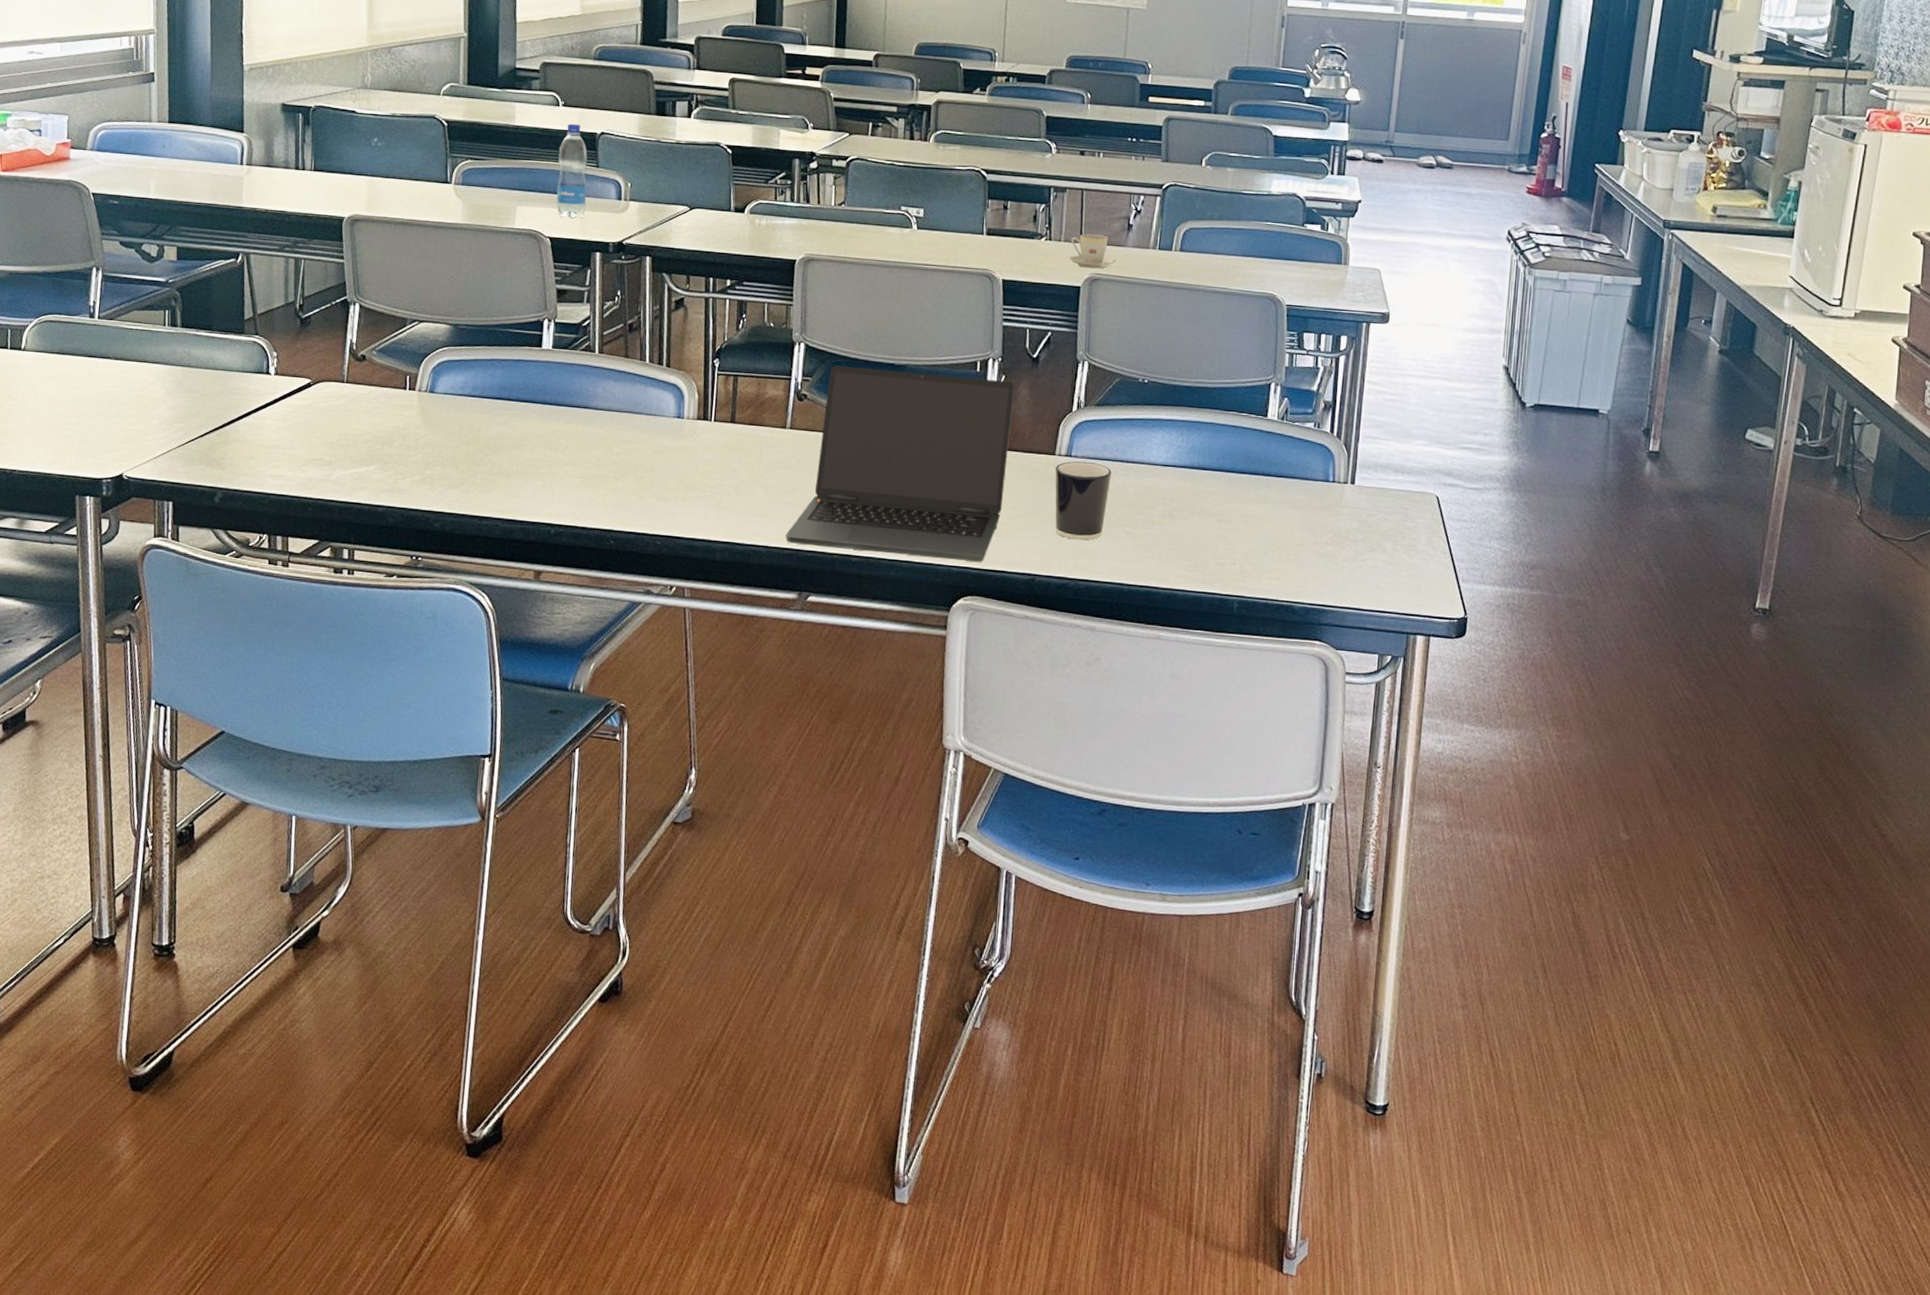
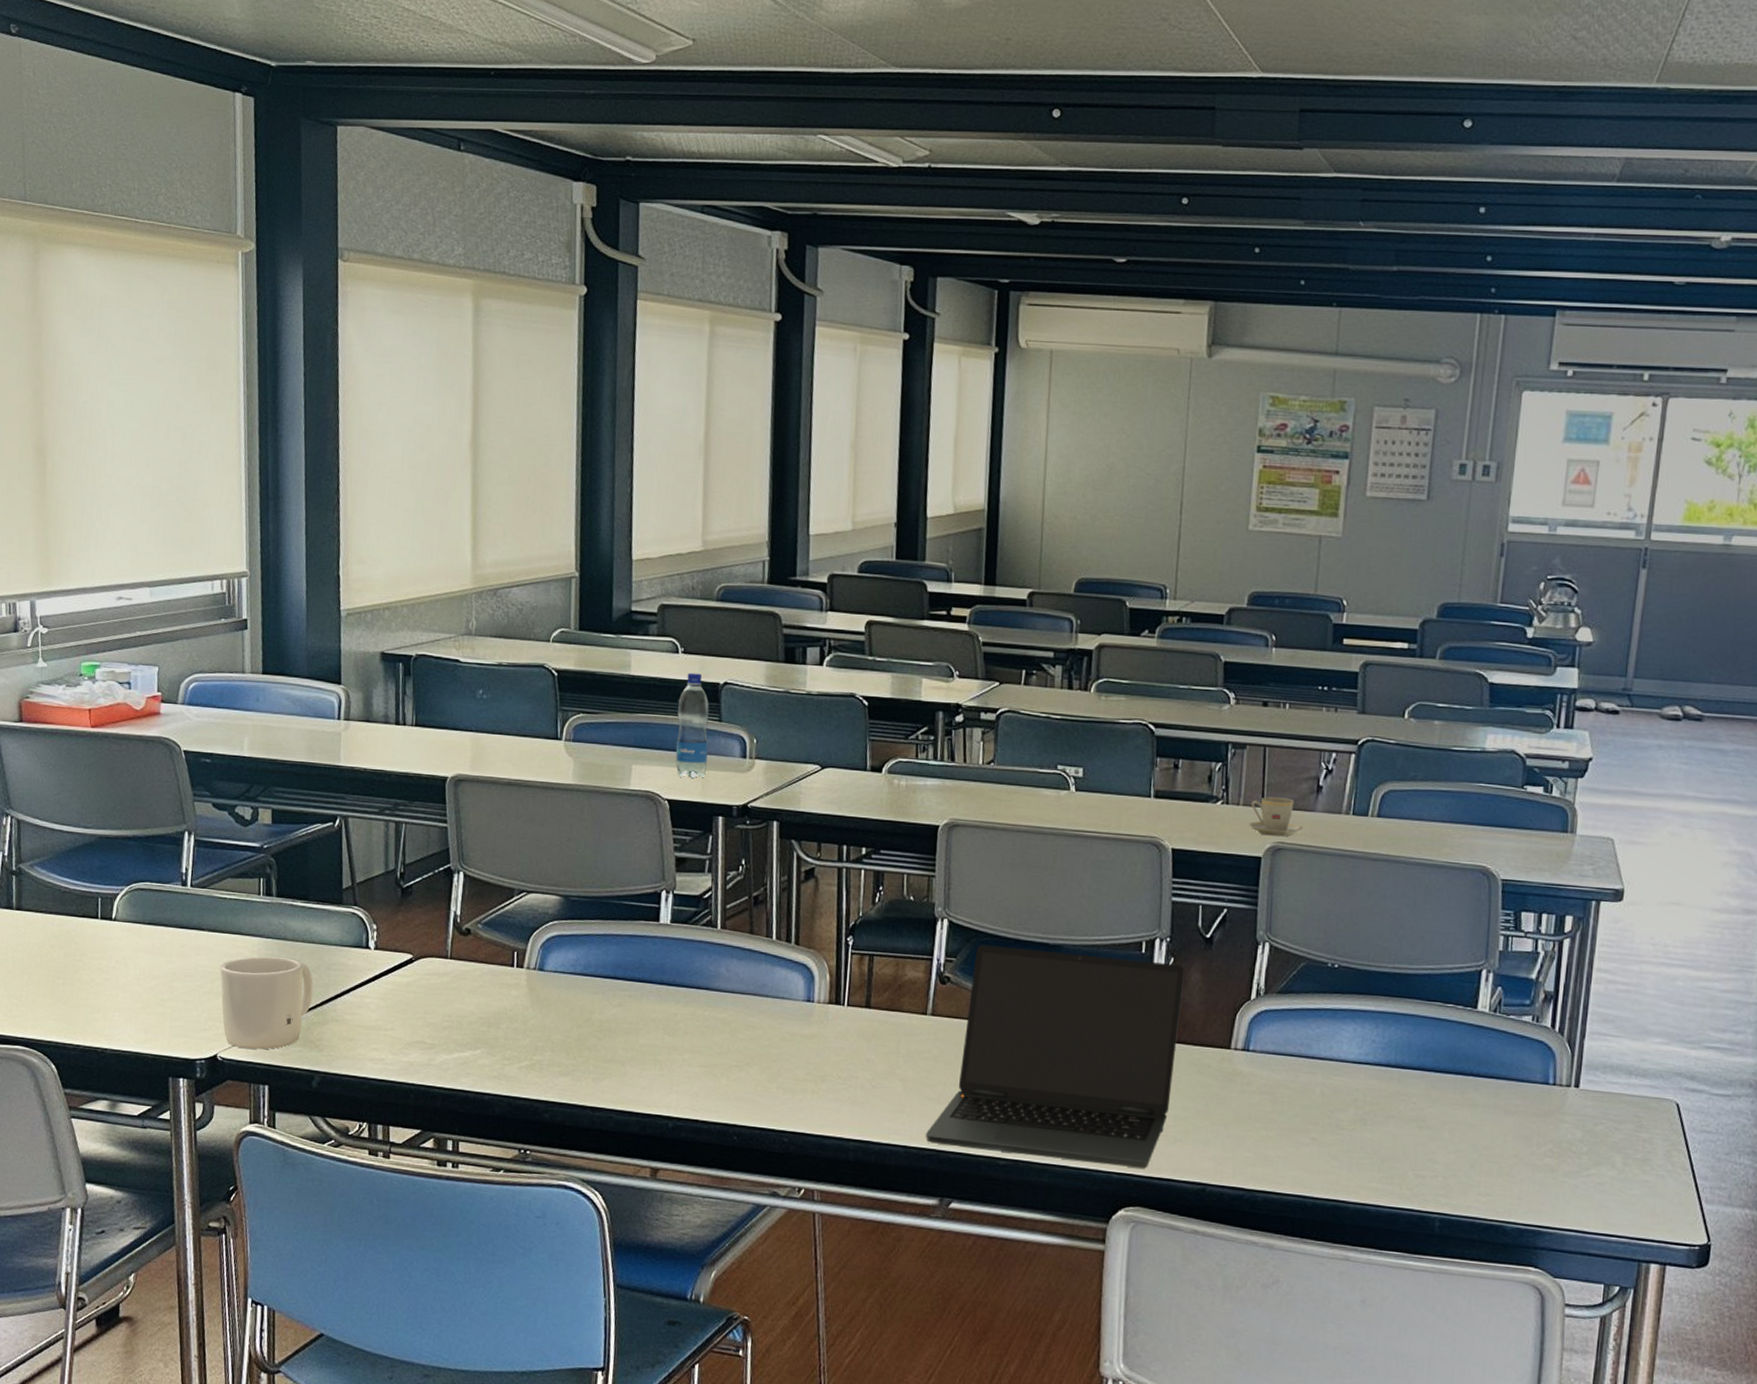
mug: none [126,382,217,469] -> present [220,956,314,1050]
mug: present [1054,461,1112,541] -> none [1229,1056,1295,1147]

